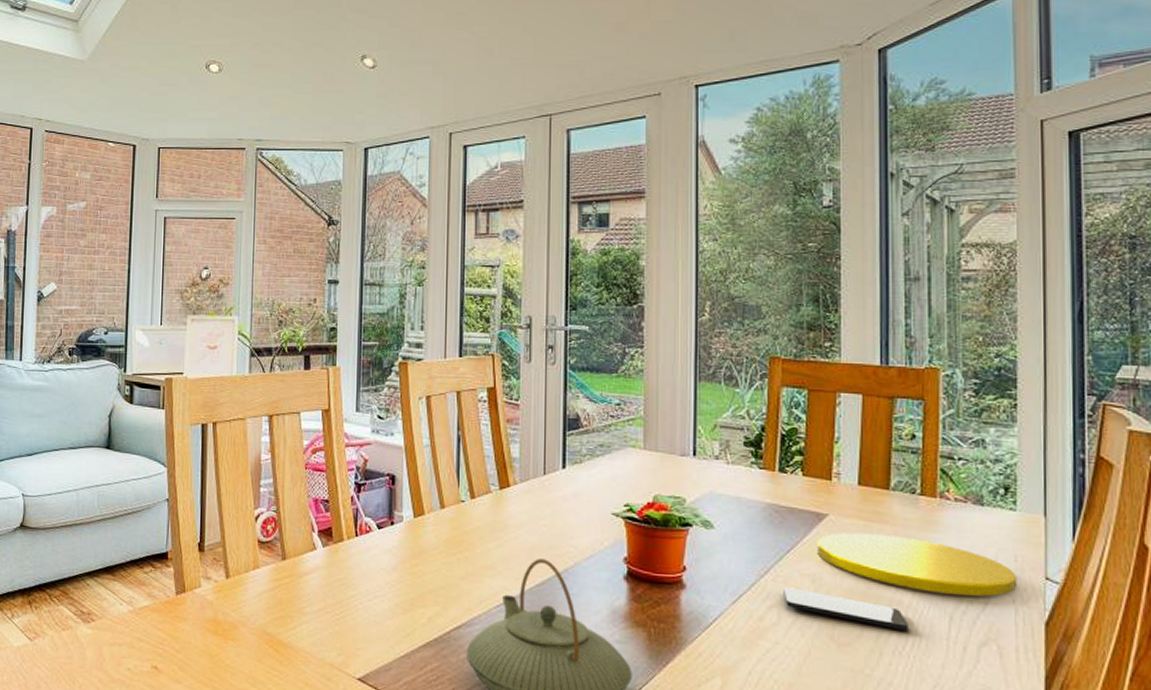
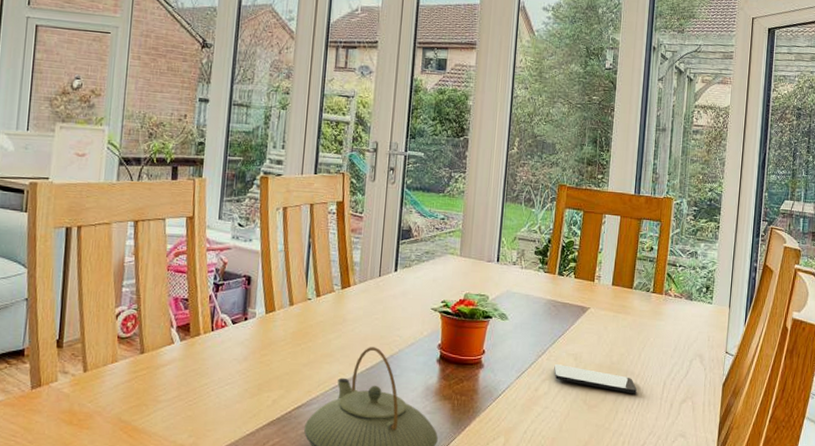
plate: present [817,532,1018,597] -> none [580,321,709,367]

